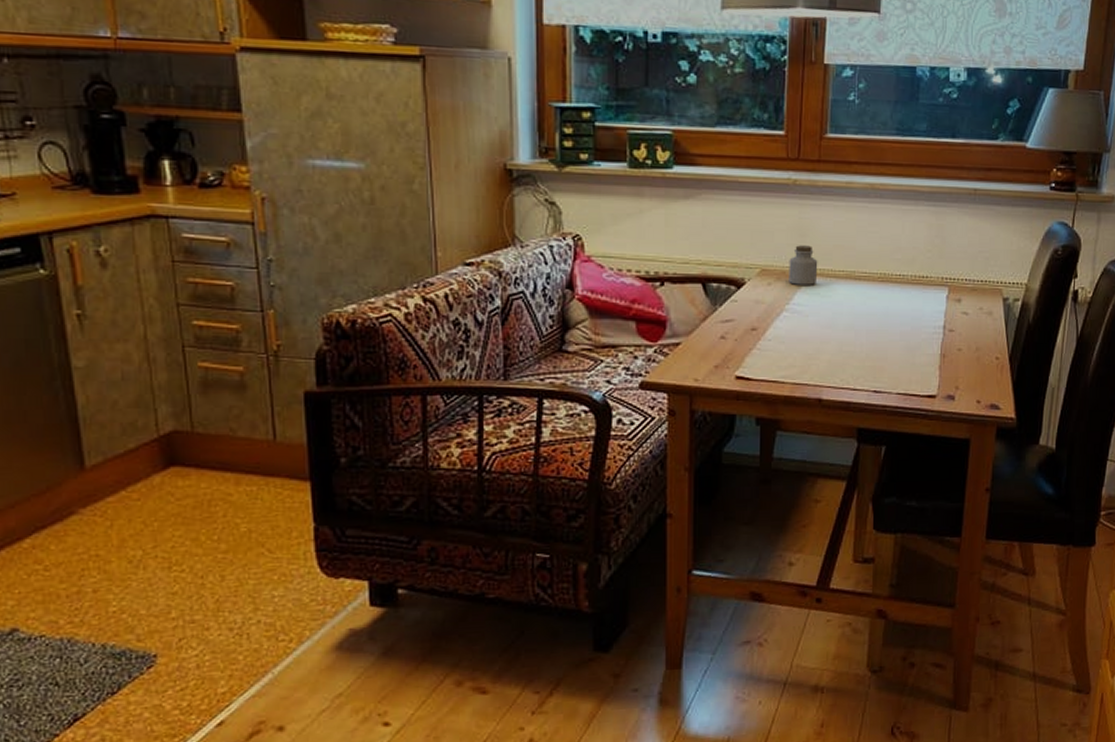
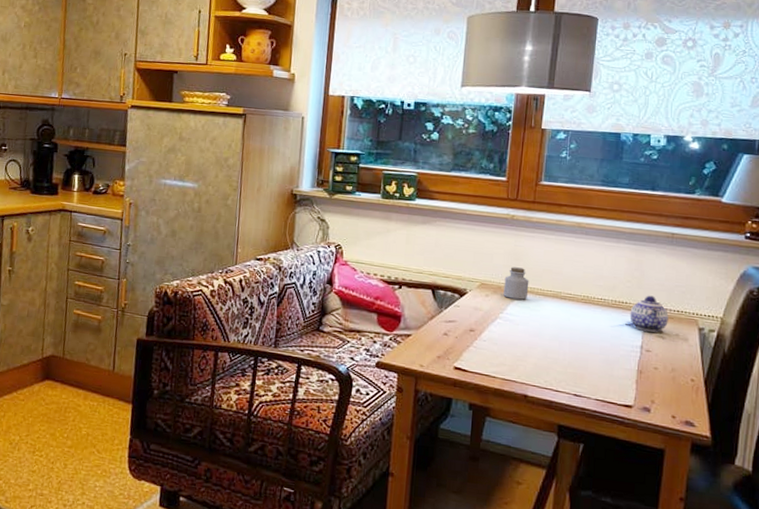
teapot: none [931,265,972,308] -> present [629,295,669,333]

